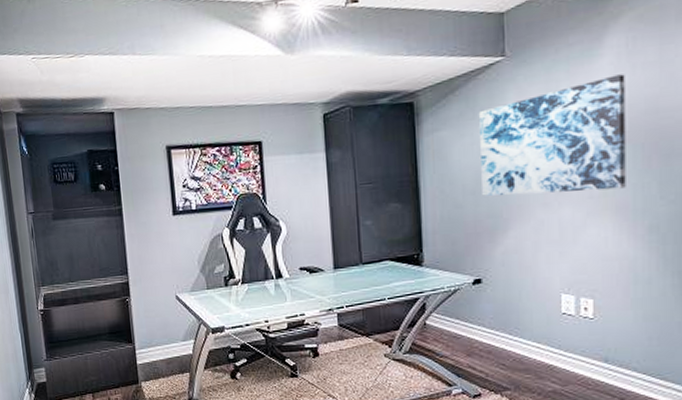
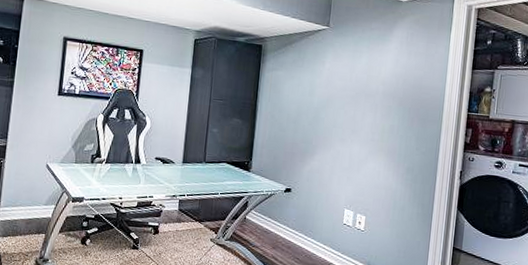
wall art: present [479,74,626,196] -> none [300,56,404,138]

